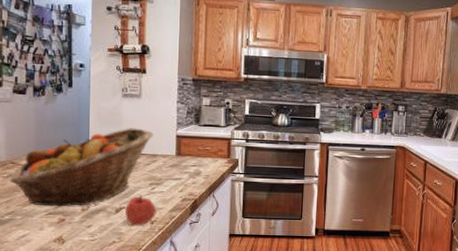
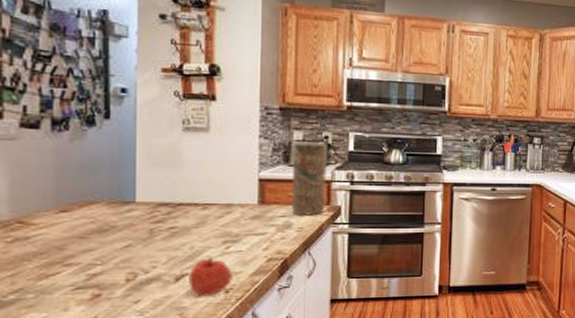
fruit basket: present [9,128,154,207] -> none [15,171,227,279]
vase: none [200,106,228,166] -> present [290,142,327,216]

